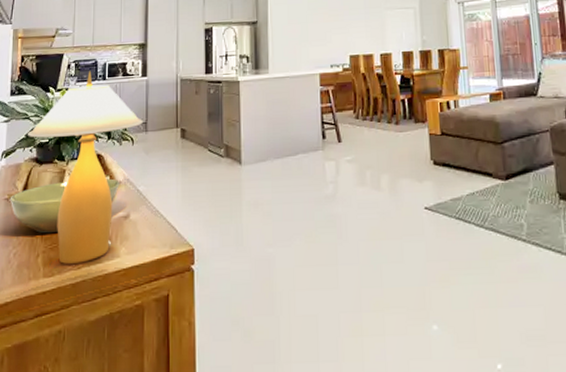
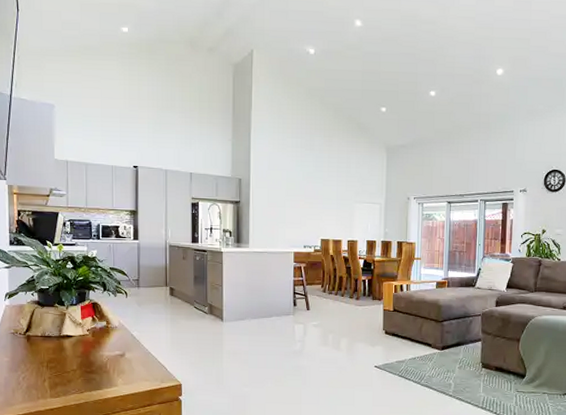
bowl: present [9,178,119,234] -> none [15,322,115,364]
table lamp: present [28,71,143,265] -> none [29,230,135,390]

